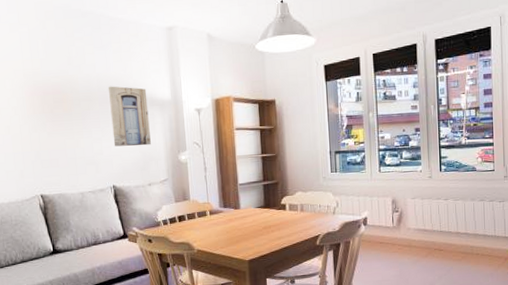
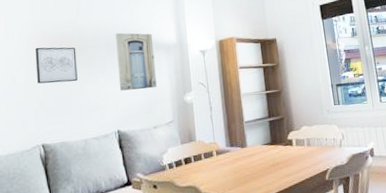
wall art: none [28,97,72,135] -> present [35,47,78,84]

